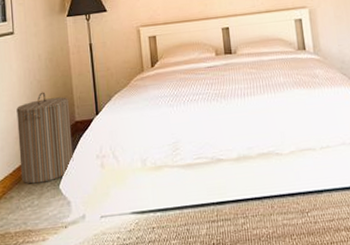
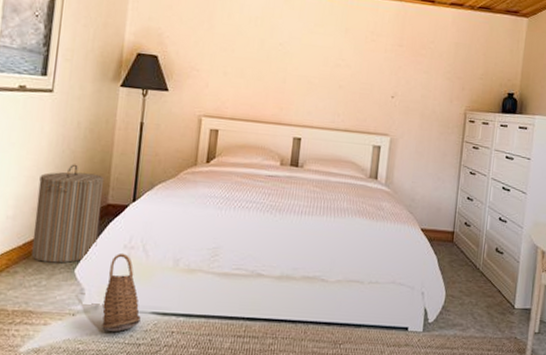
basket: none [88,162,123,237] -> present [102,253,141,331]

